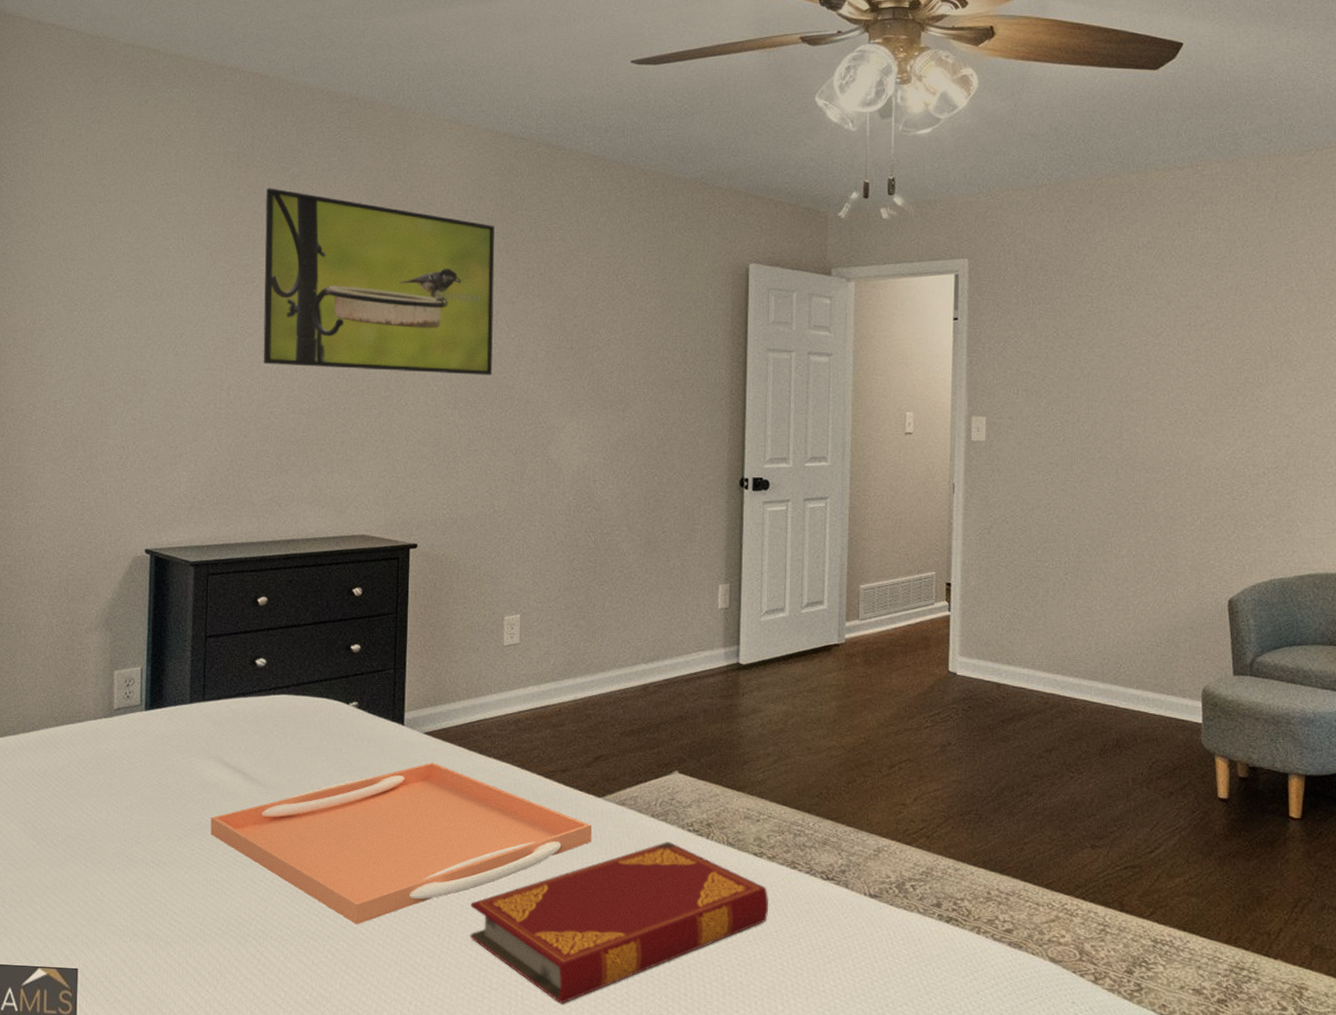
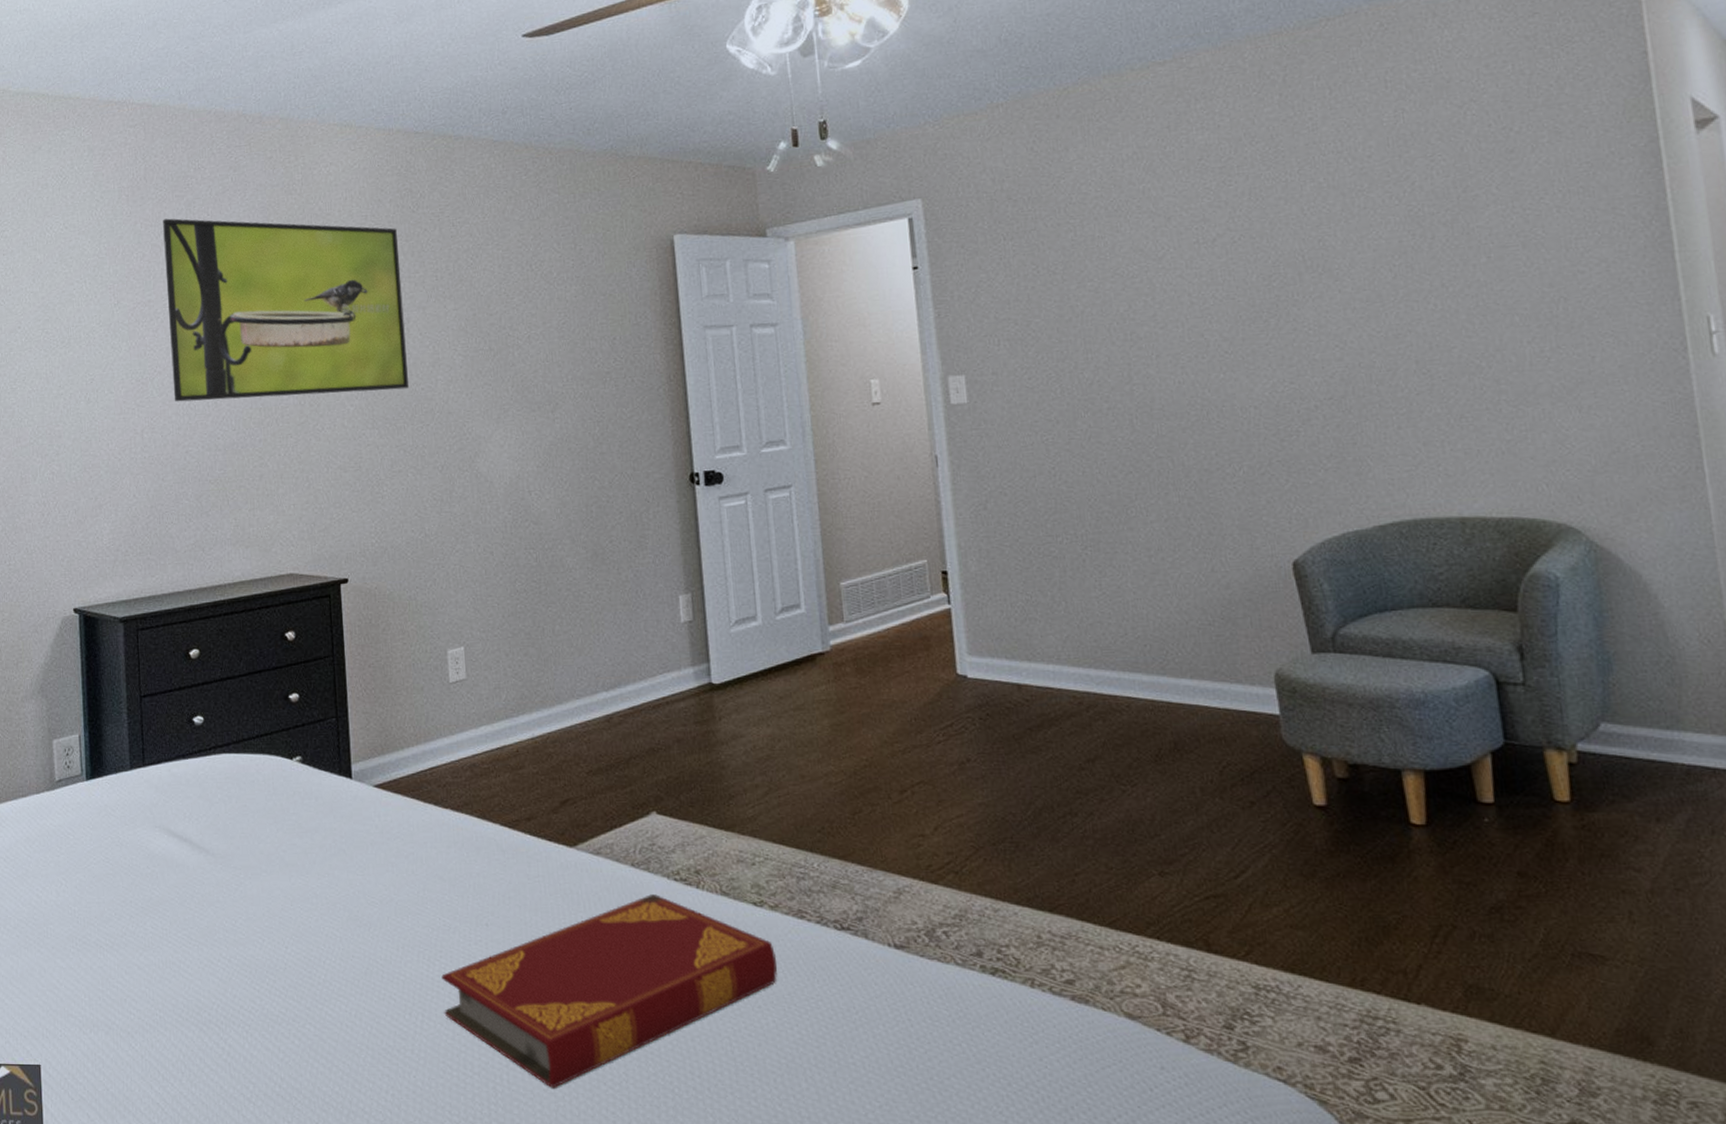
serving tray: present [210,762,592,925] -> none [161,817,567,1005]

